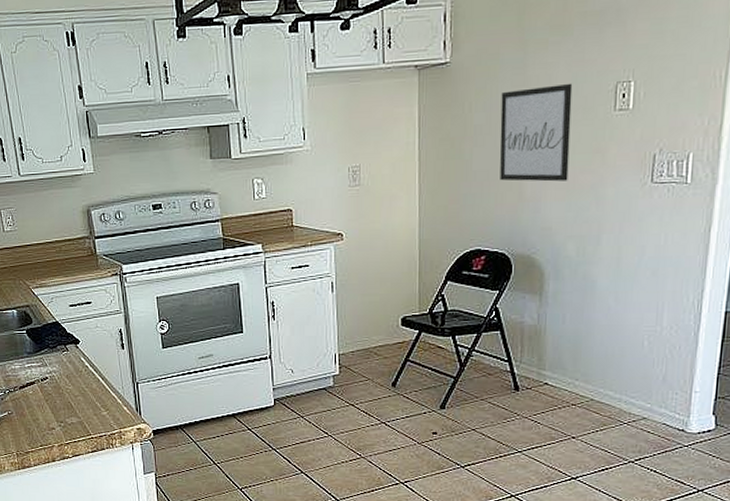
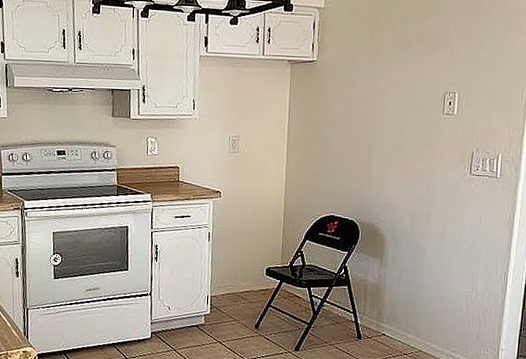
wall art: present [500,83,573,182] -> none [352,88,412,166]

